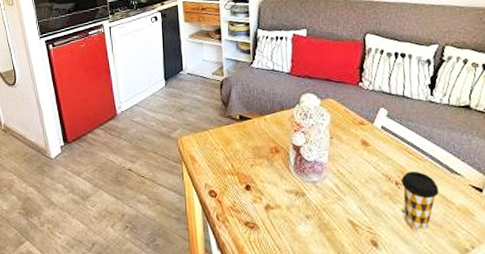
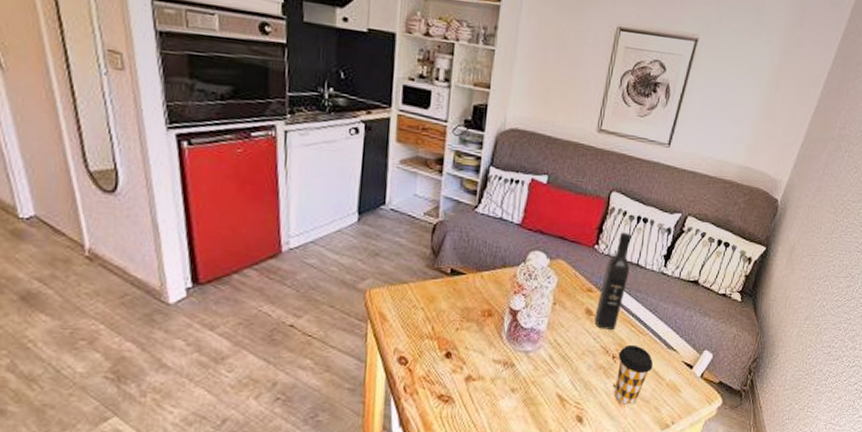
wine bottle: none [371,68,397,158] -> present [594,232,632,330]

